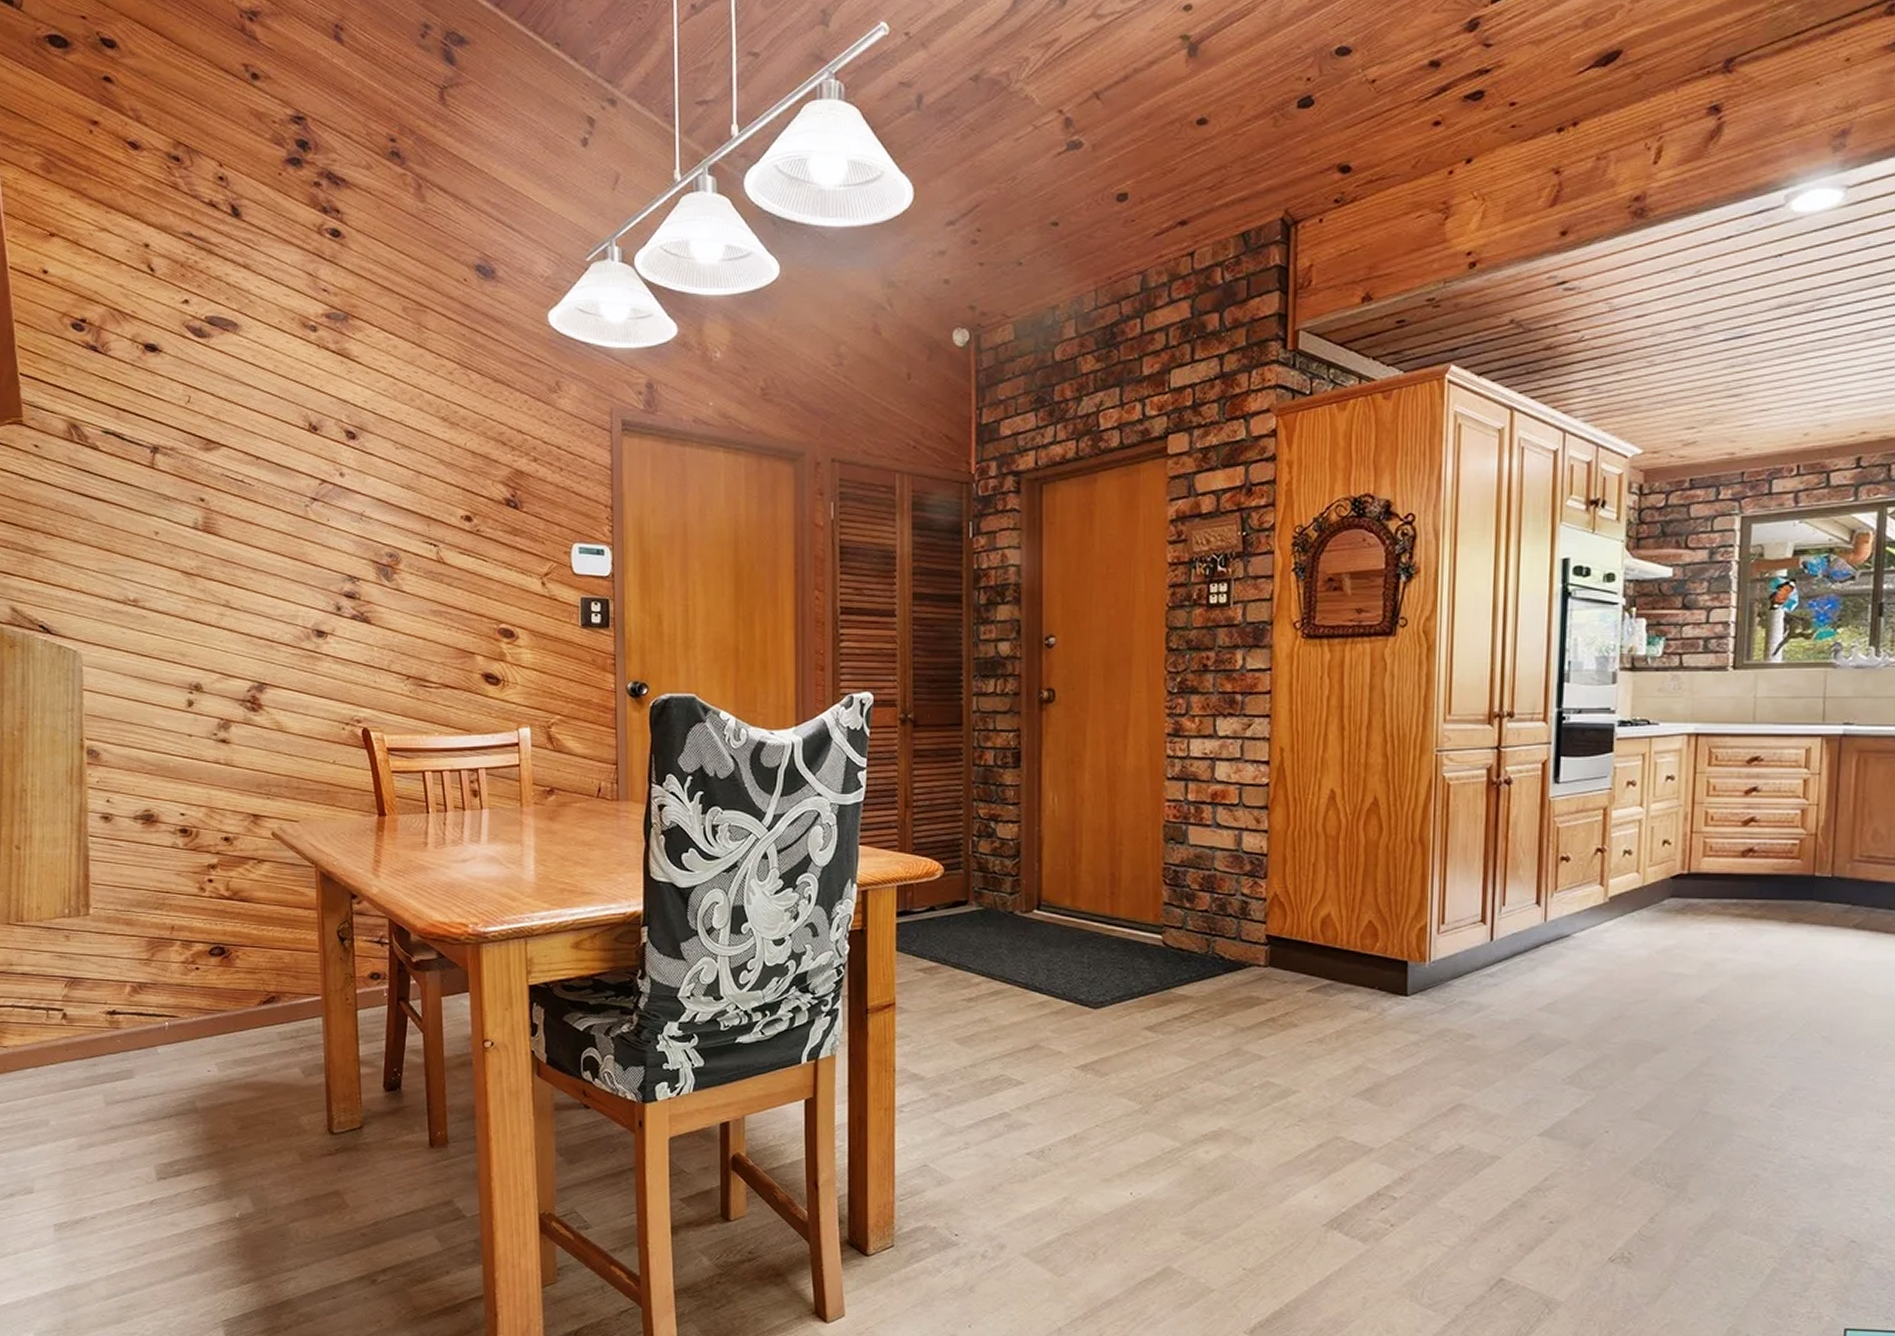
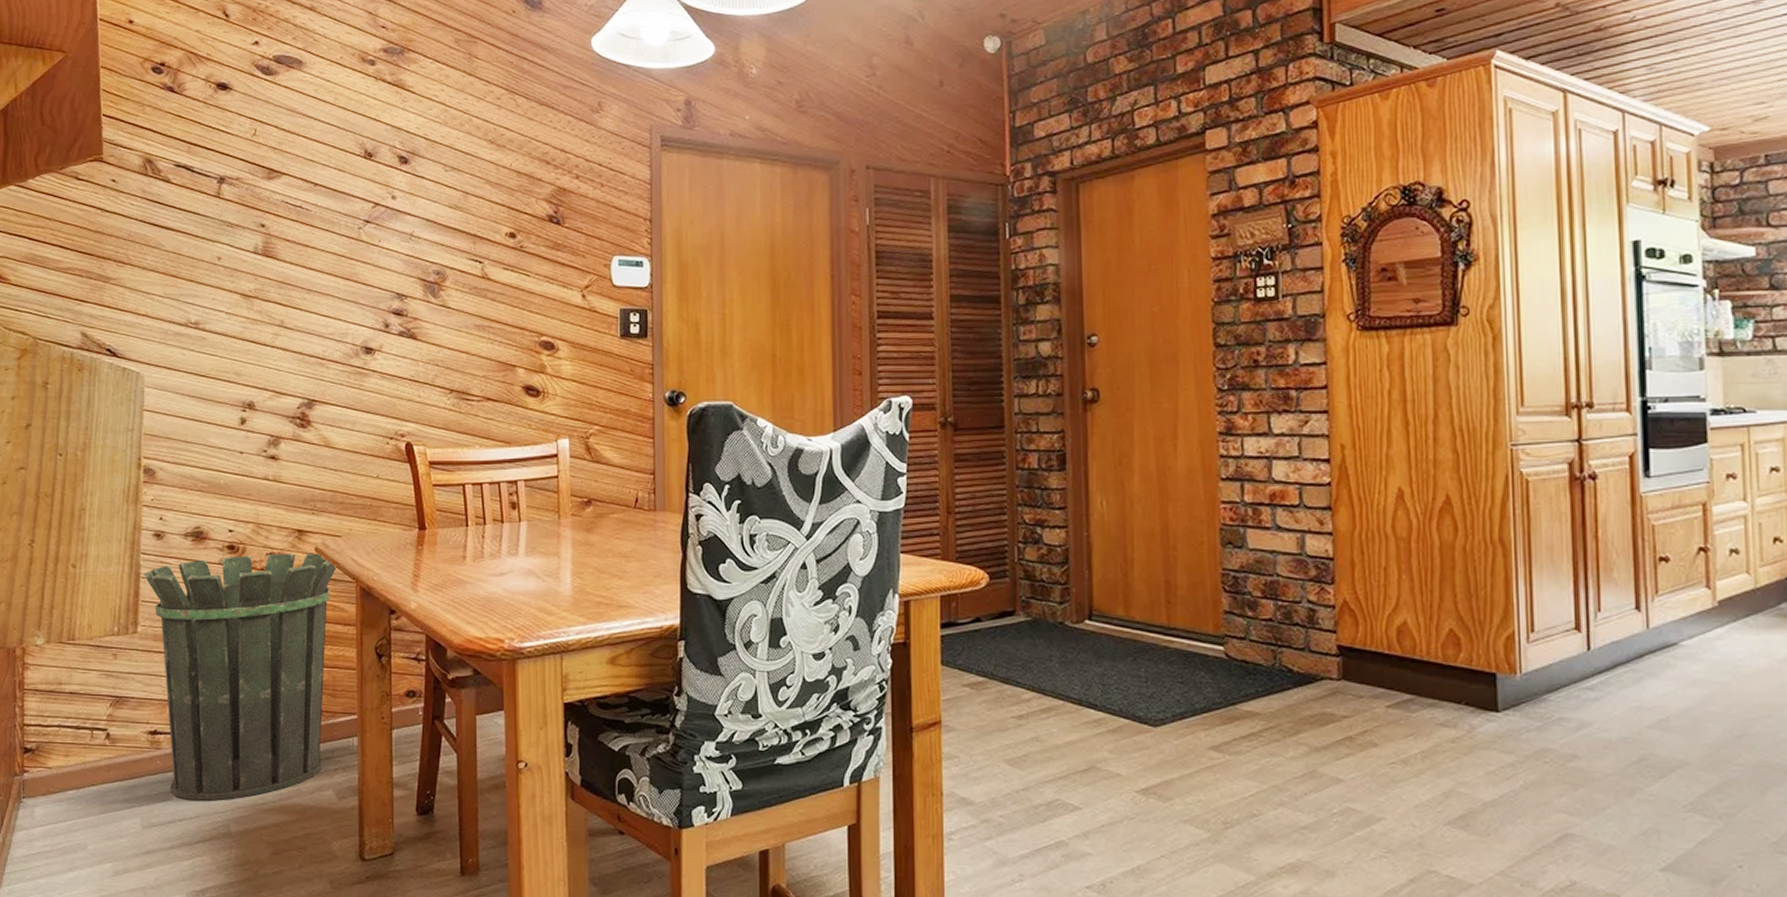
waste bin: none [93,837,297,1078] -> present [144,553,338,801]

